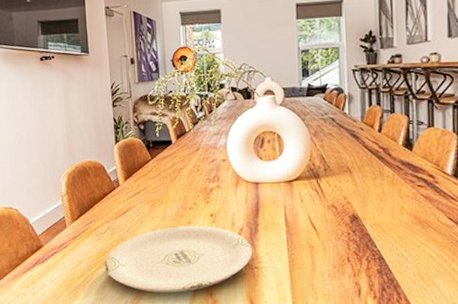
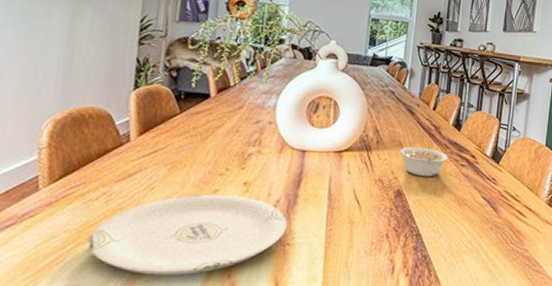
legume: none [350,171,402,201] -> present [400,146,448,177]

